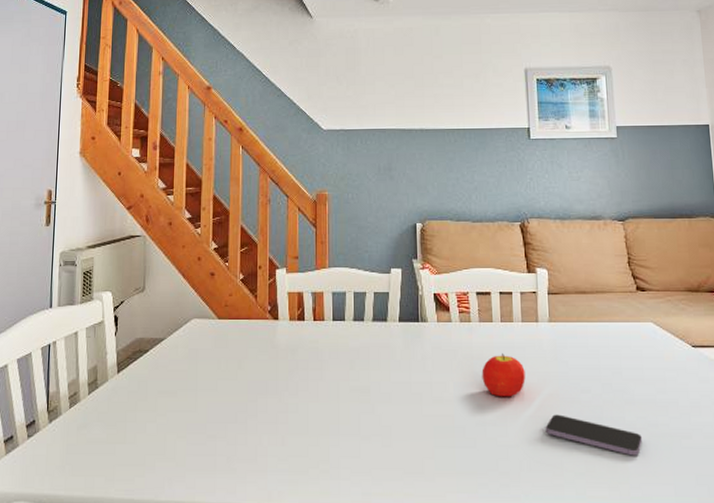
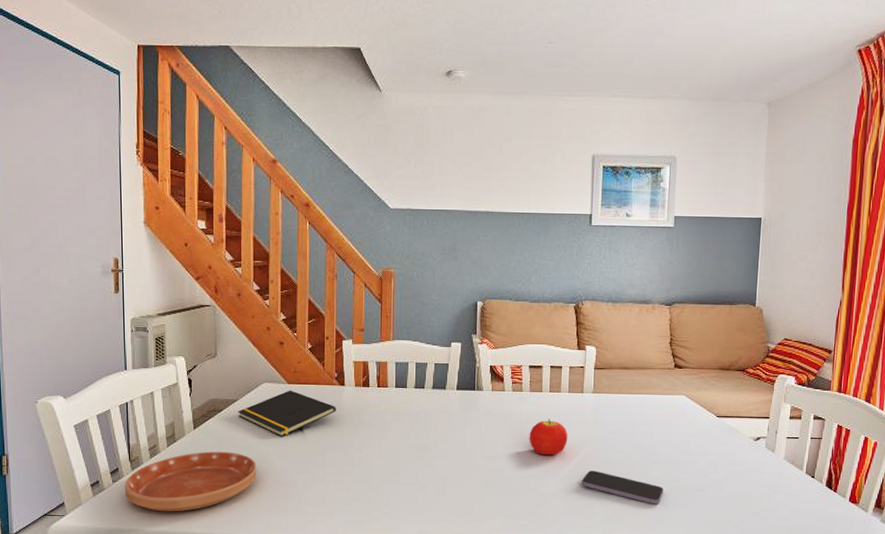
saucer: none [40,399,183,473] -> present [125,451,257,512]
notepad: none [165,326,269,380] -> present [238,390,336,437]

